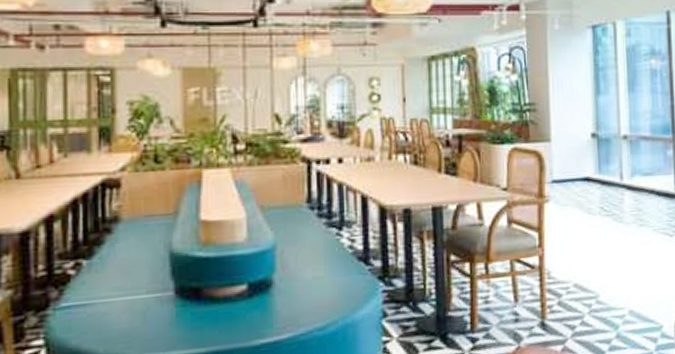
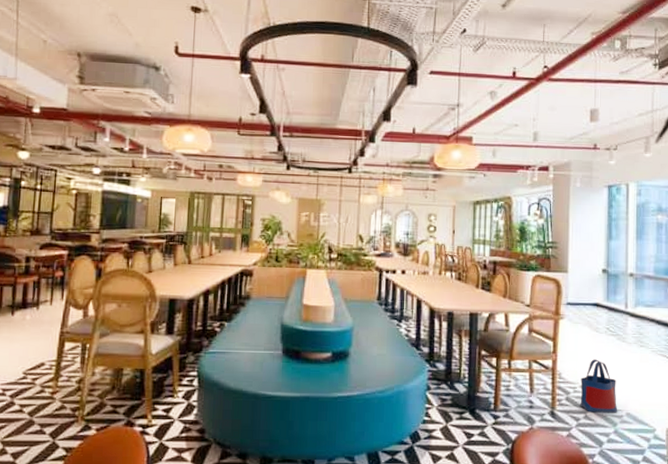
tote bag: none [574,248,619,317] -> present [579,359,618,413]

